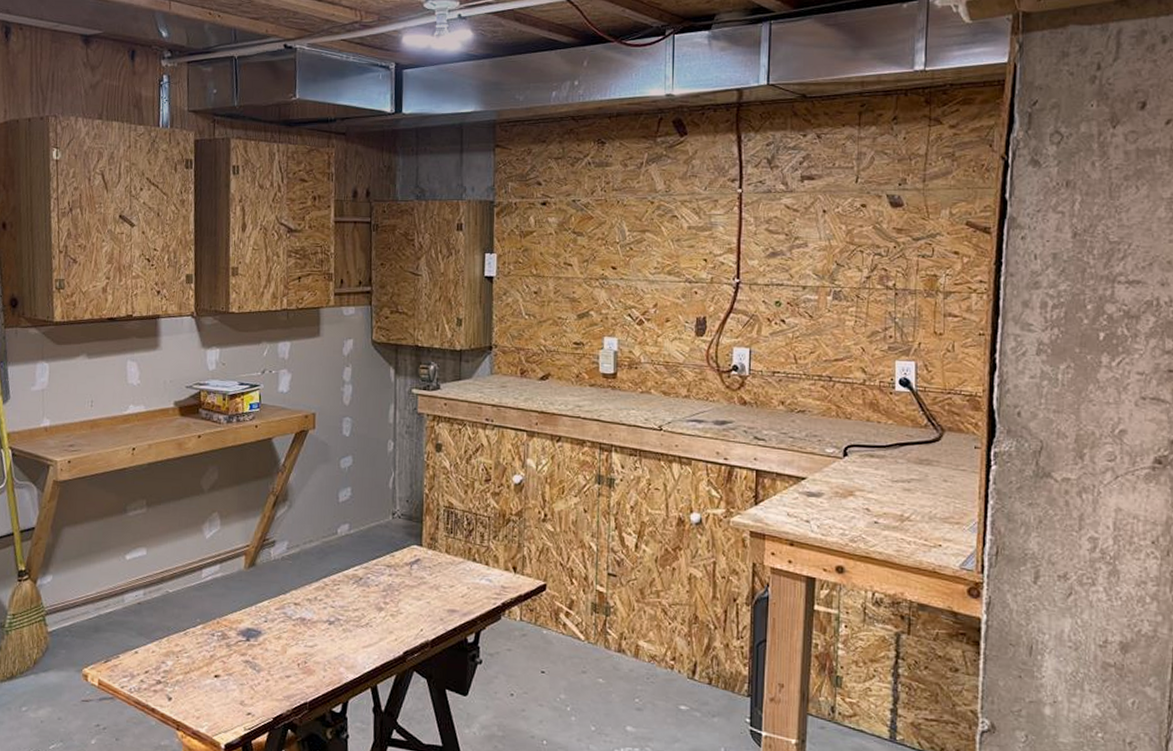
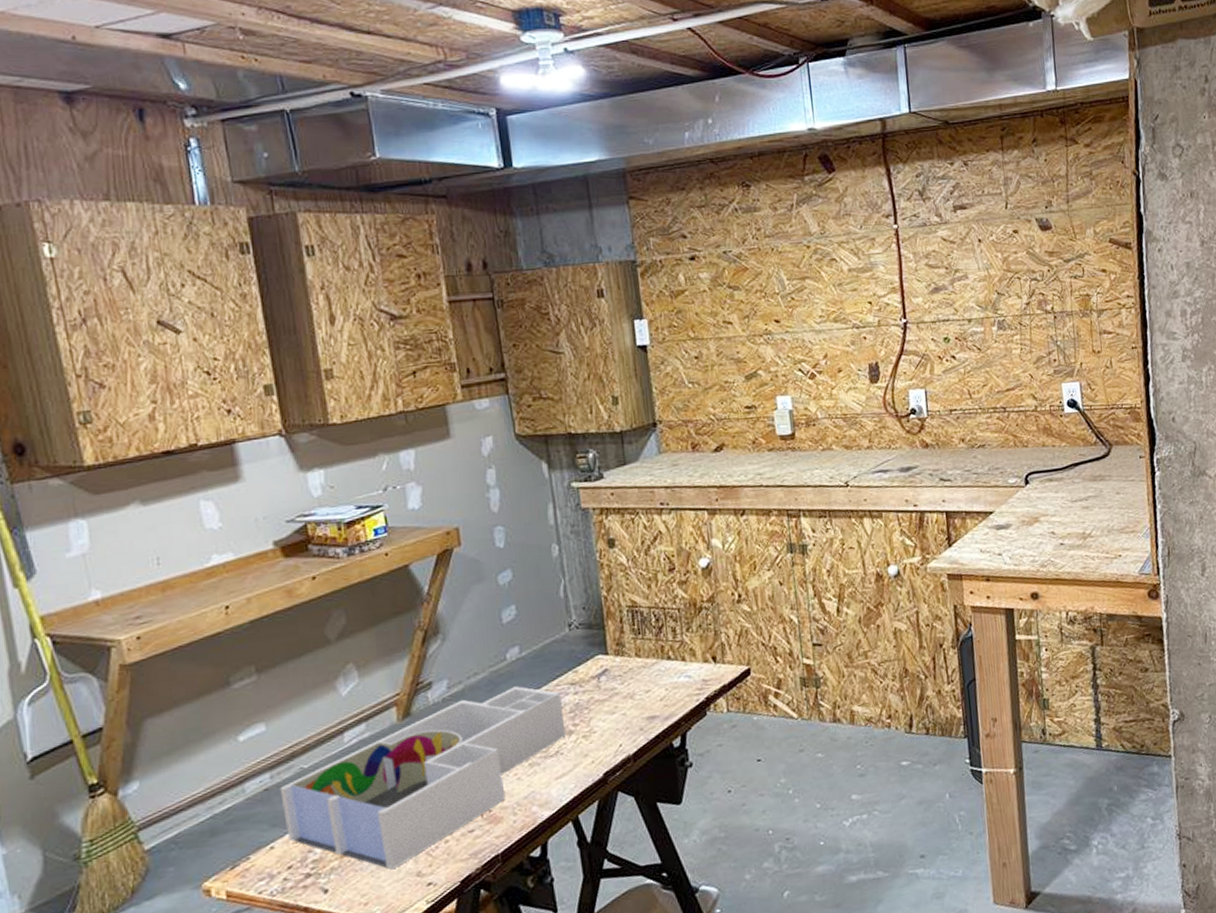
desk organizer: none [148,558,378,694] -> present [280,686,566,870]

